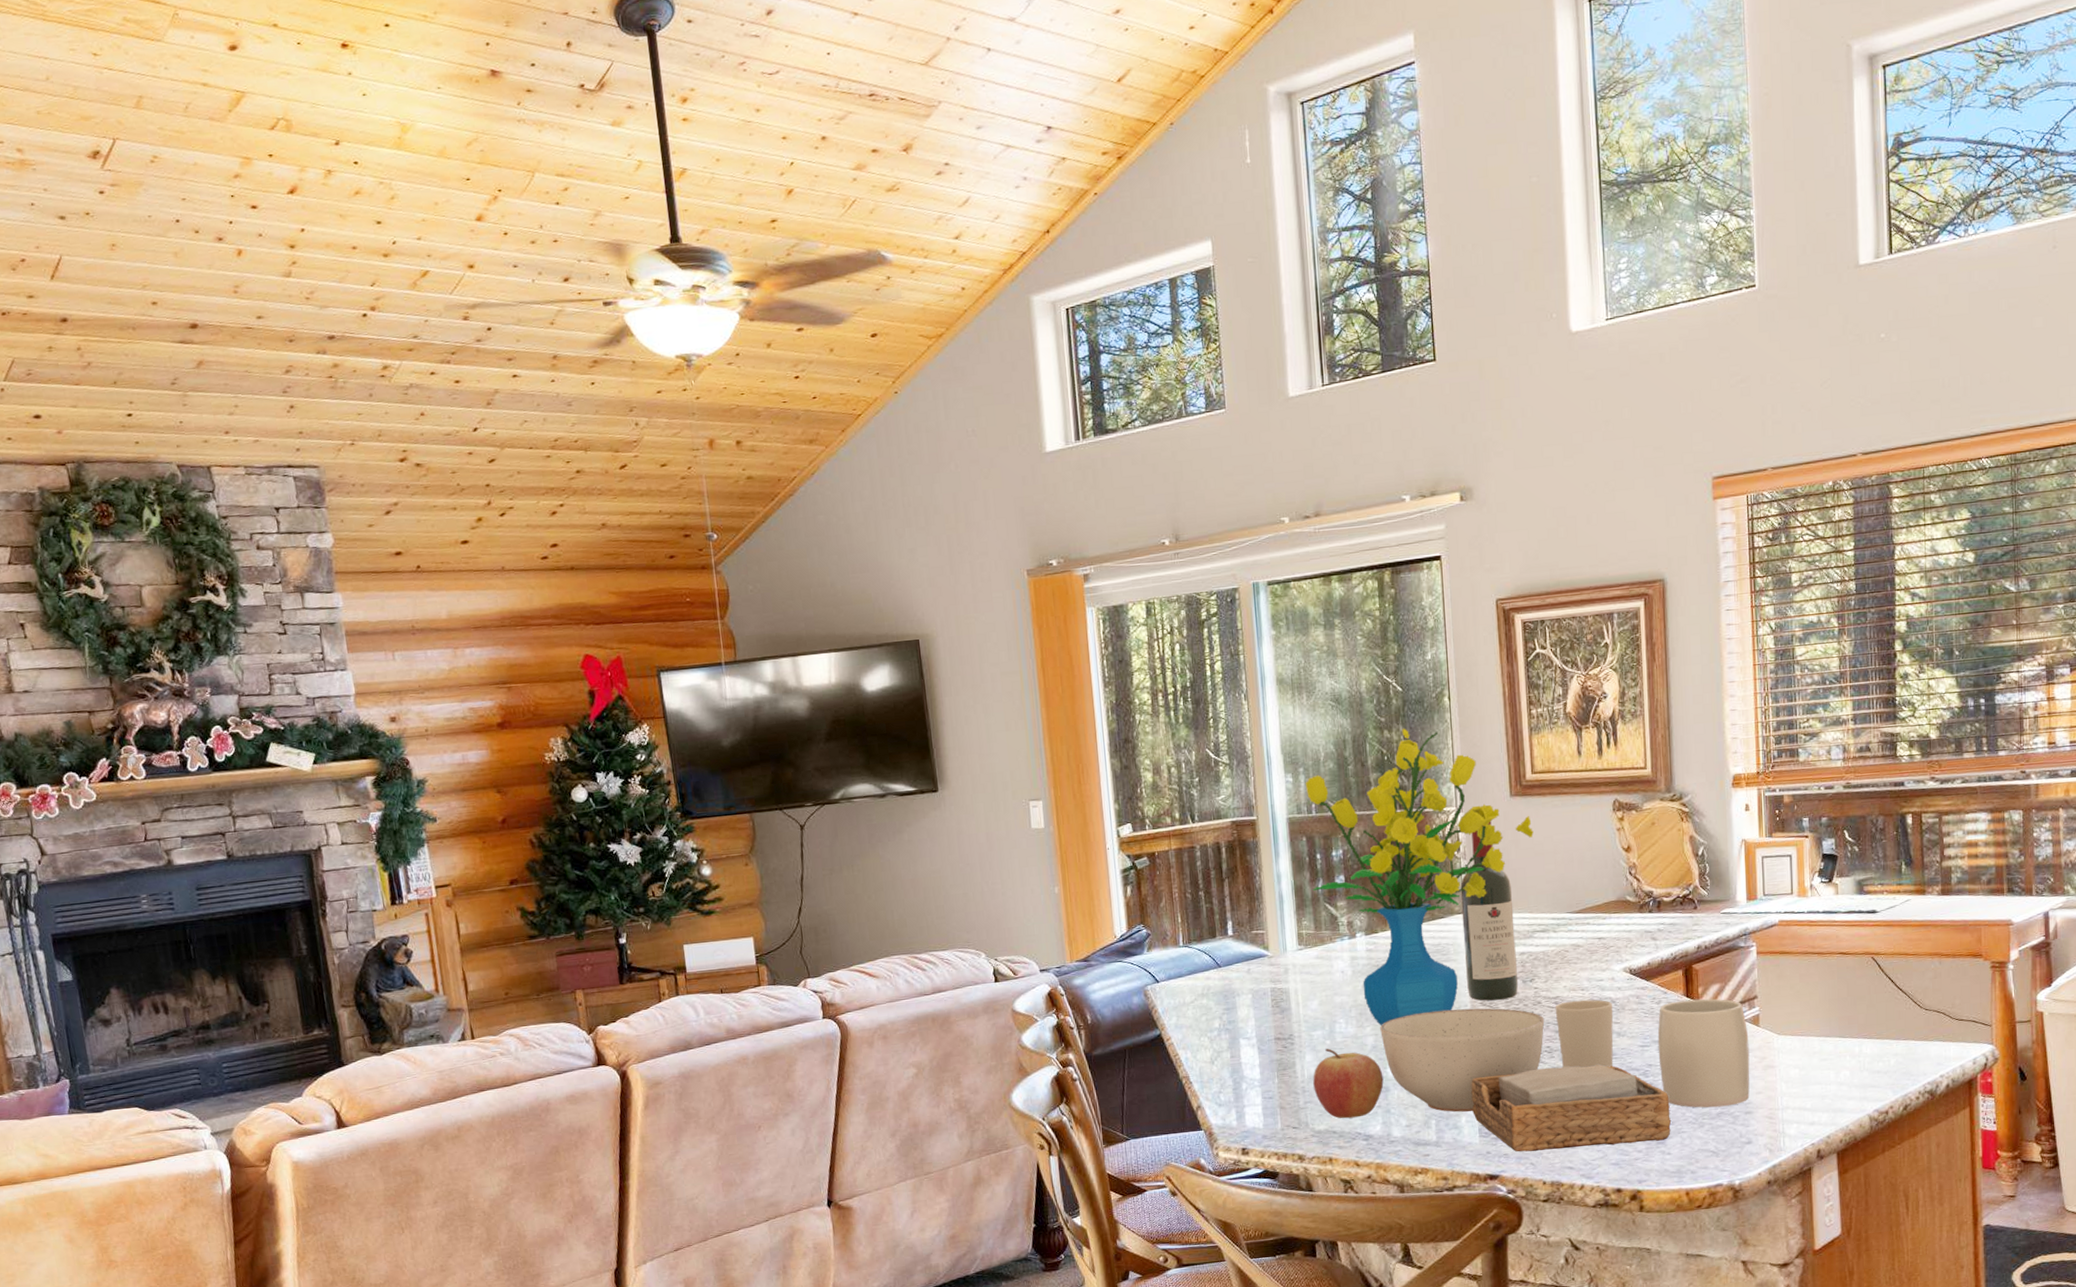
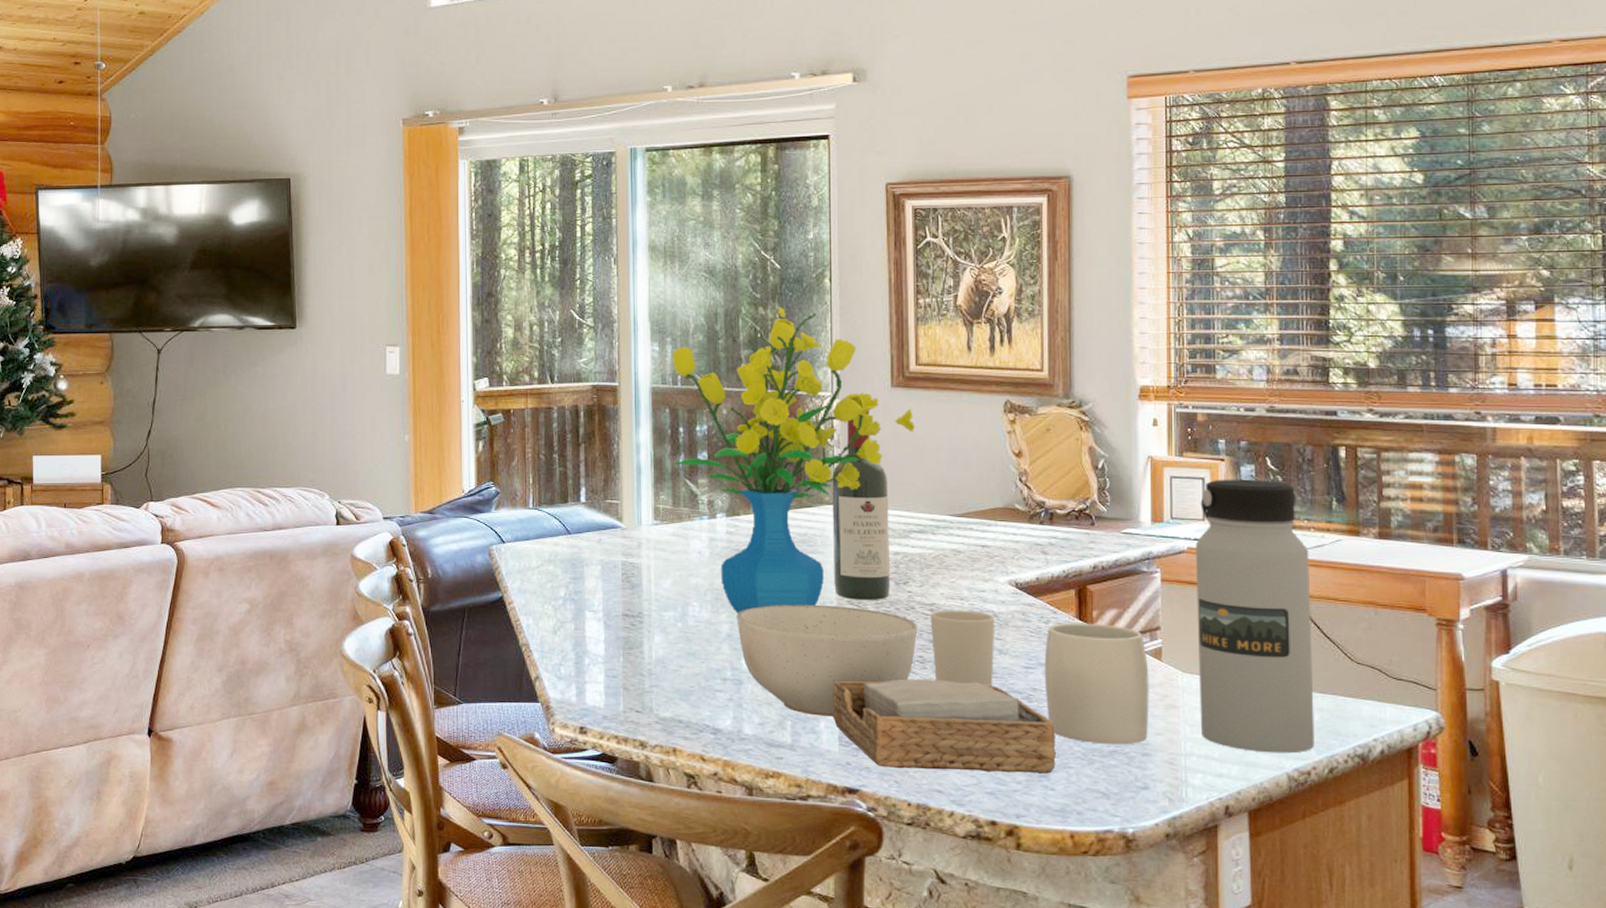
fruit: present [1313,1048,1384,1119] -> none [661,631,737,709]
water bottle: none [1785,851,1891,1099] -> present [1195,479,1314,754]

